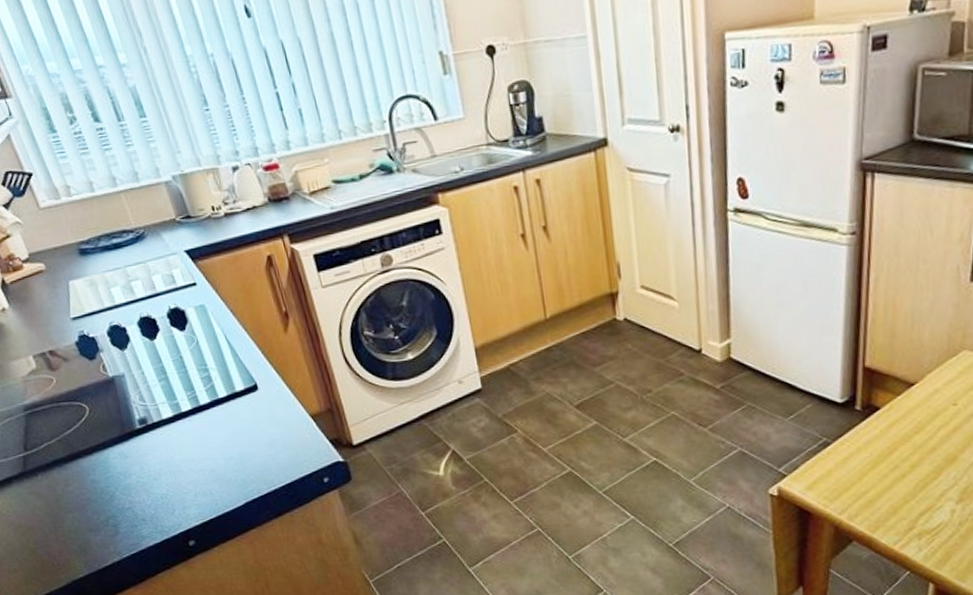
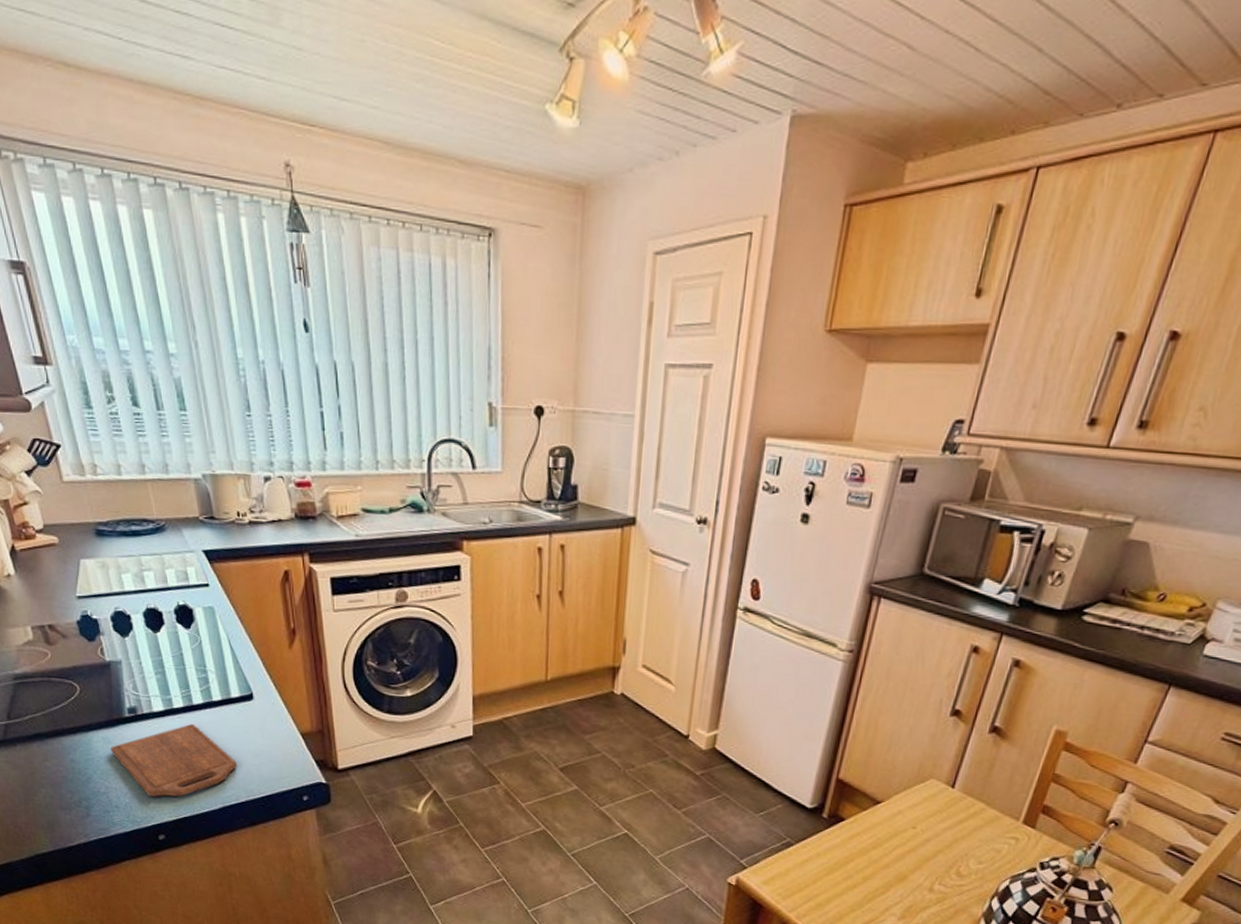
cutting board: none [128,424,254,504] -> present [111,723,238,797]

